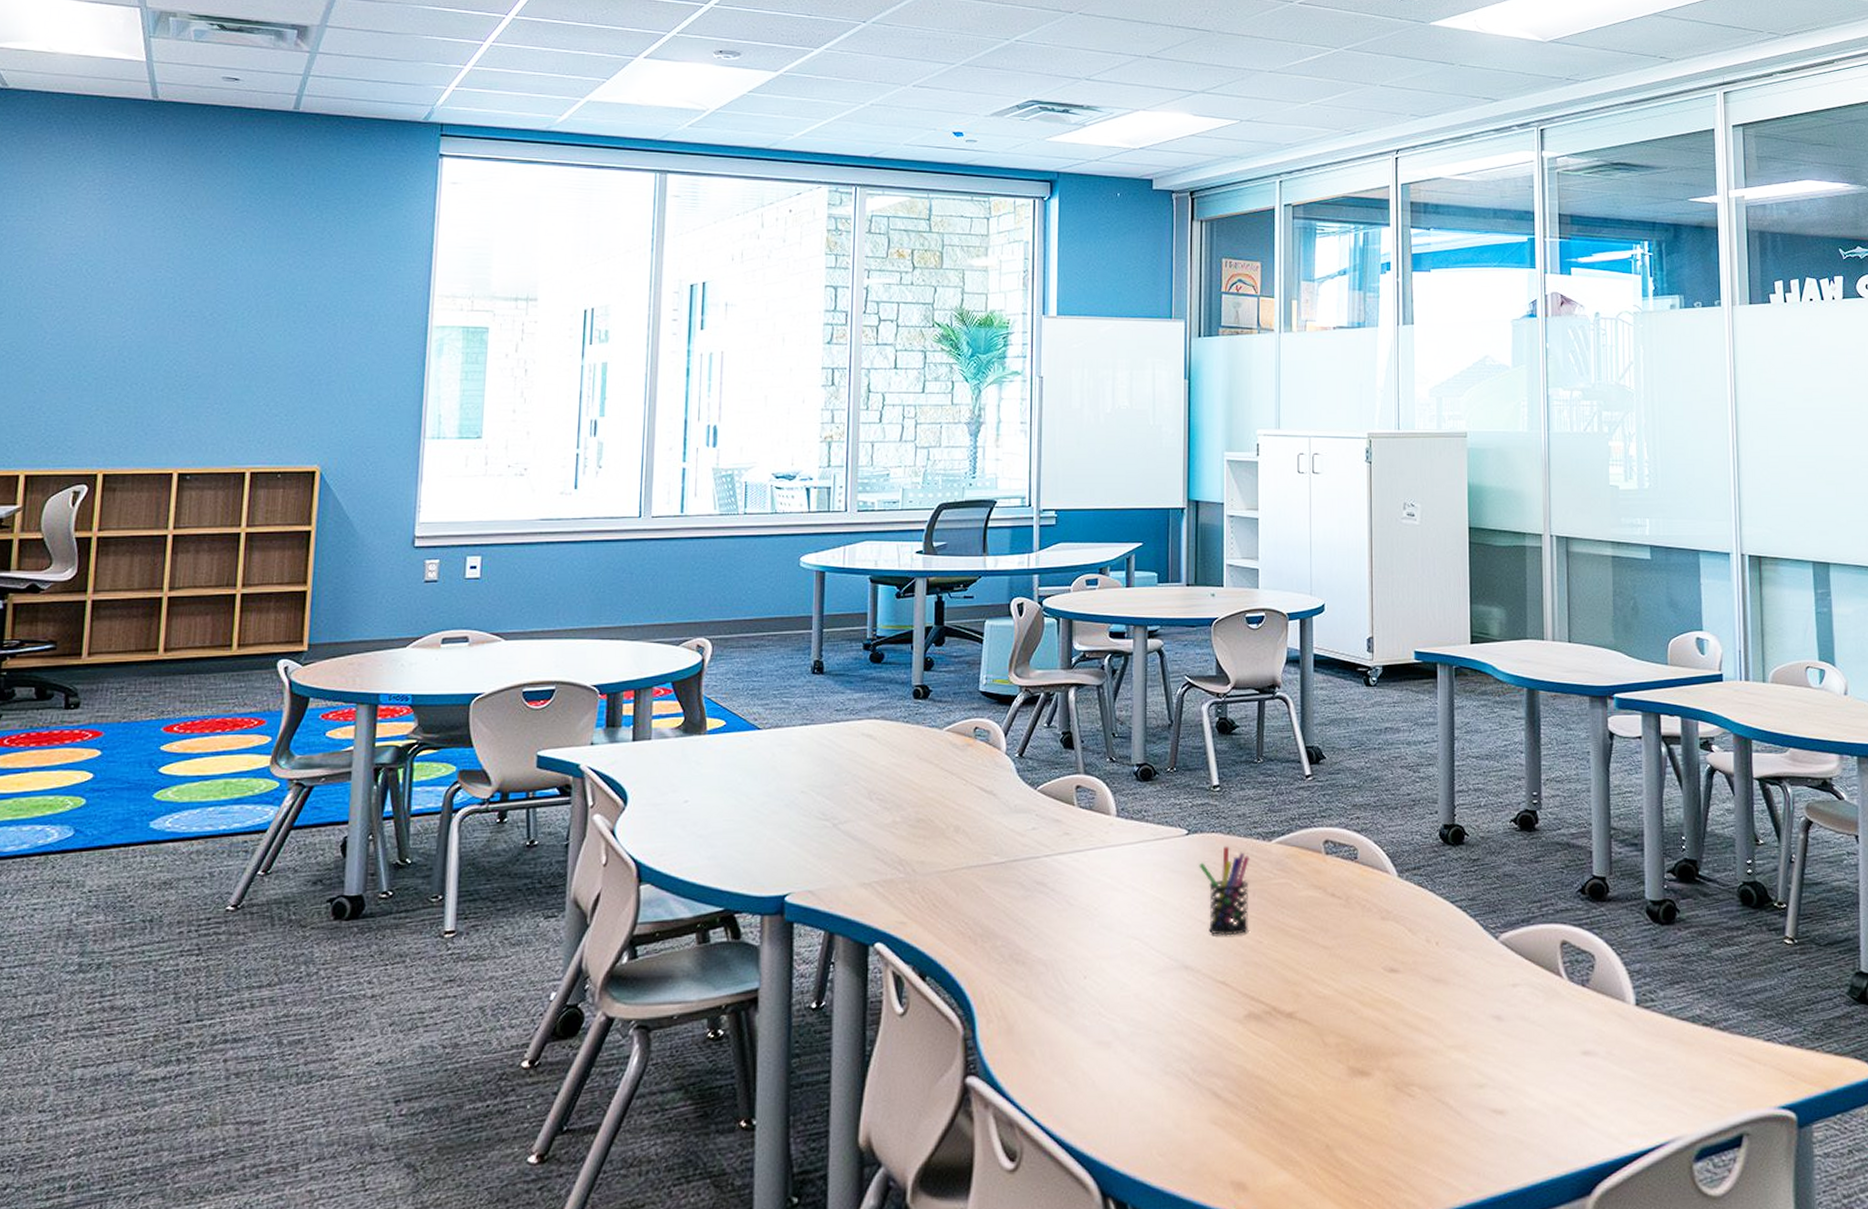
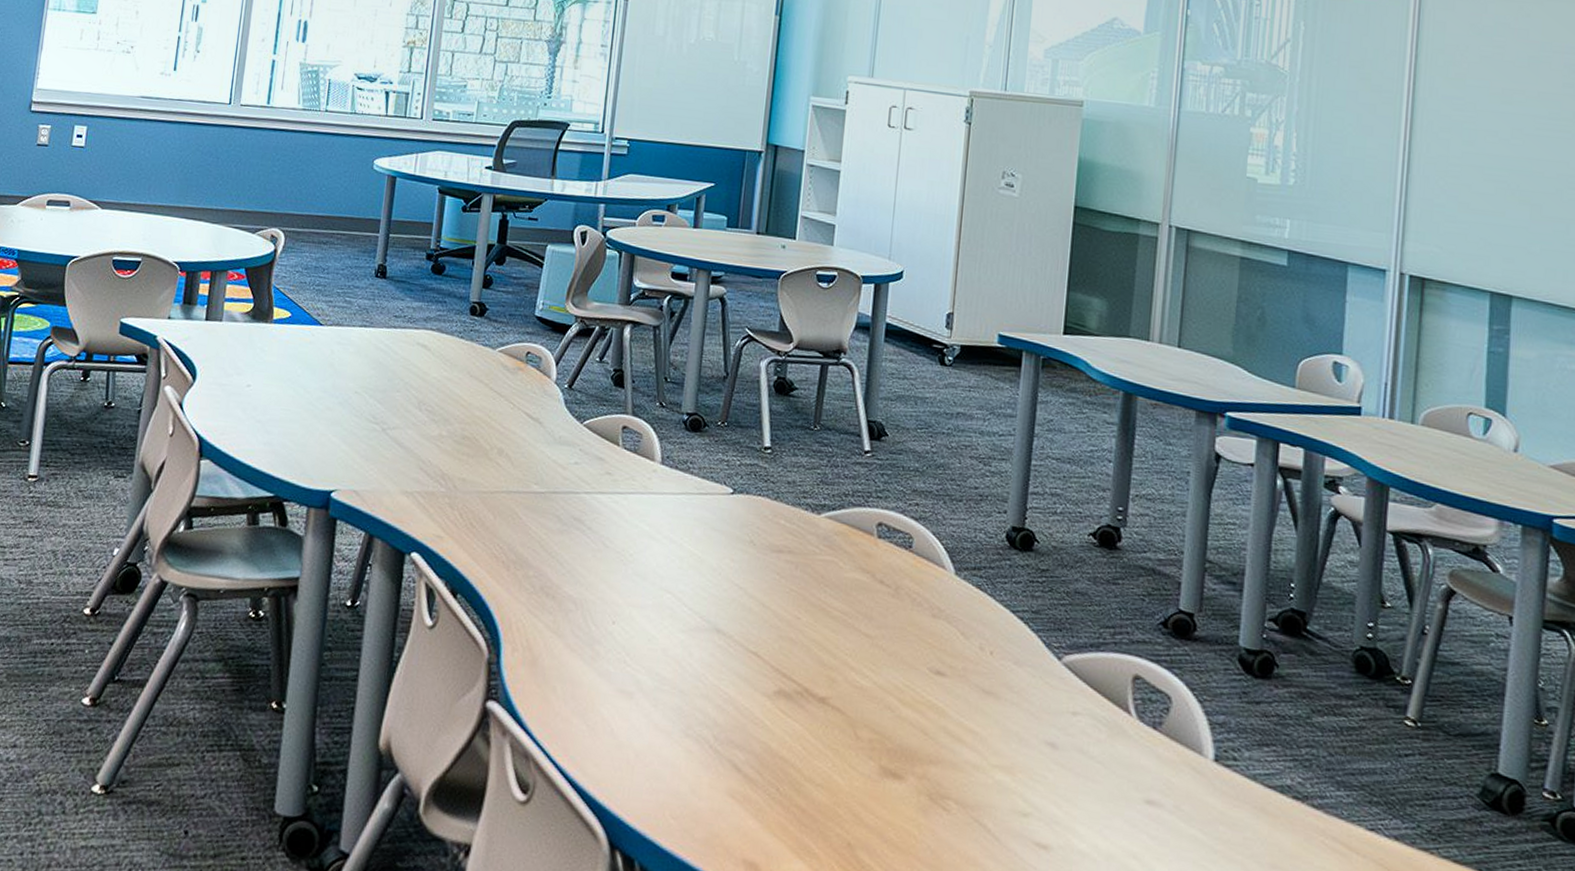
pen holder: present [1199,846,1251,936] -> none [741,511,797,607]

